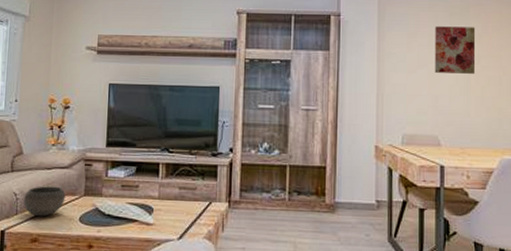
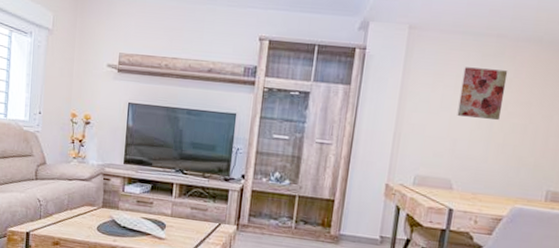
bowl: present [24,186,66,217] -> none [47,195,85,223]

